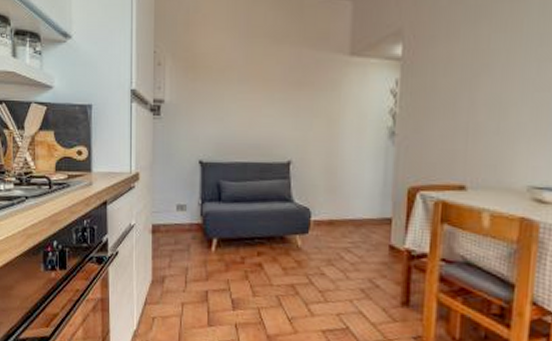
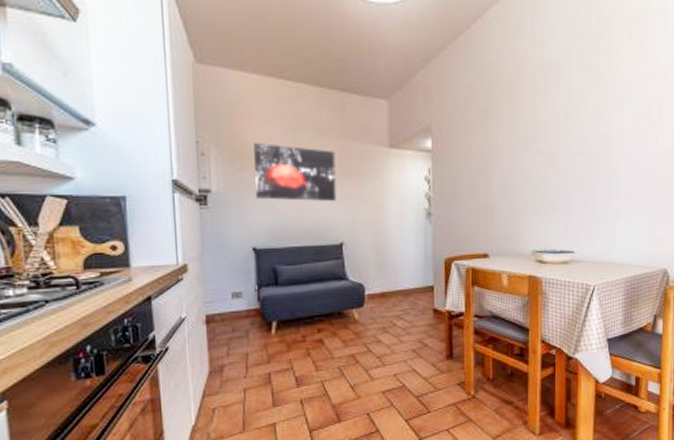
wall art: none [206,52,289,115] -> present [254,143,337,201]

